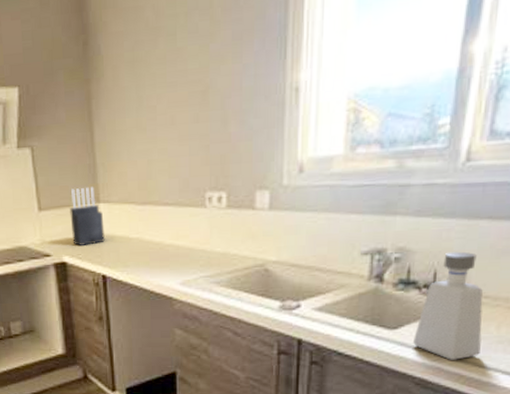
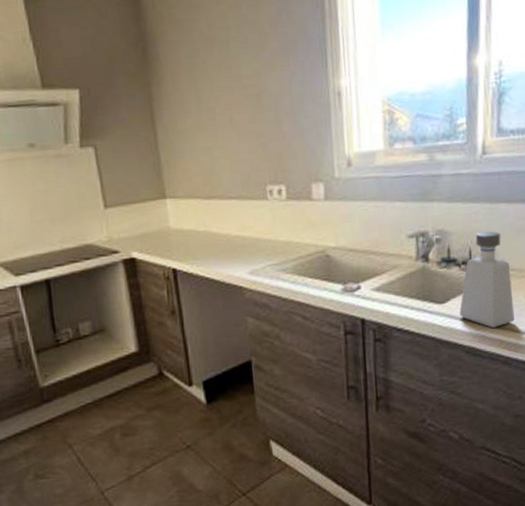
knife block: present [70,186,106,246] -> none [136,183,174,241]

